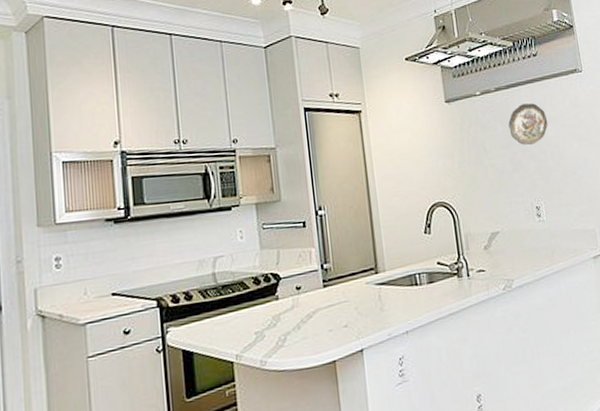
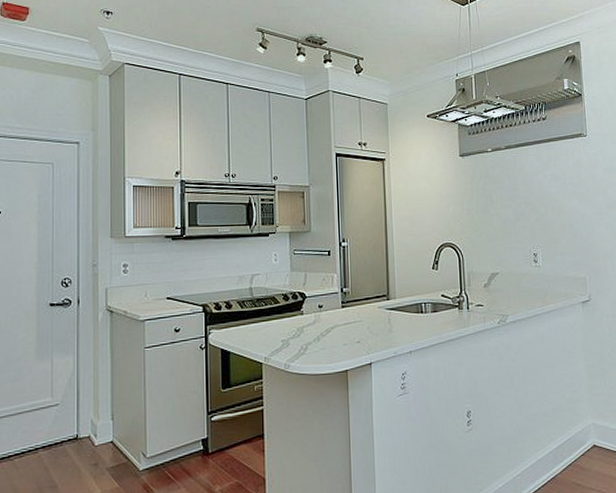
decorative plate: present [508,103,549,146] -> none [515,162,551,199]

